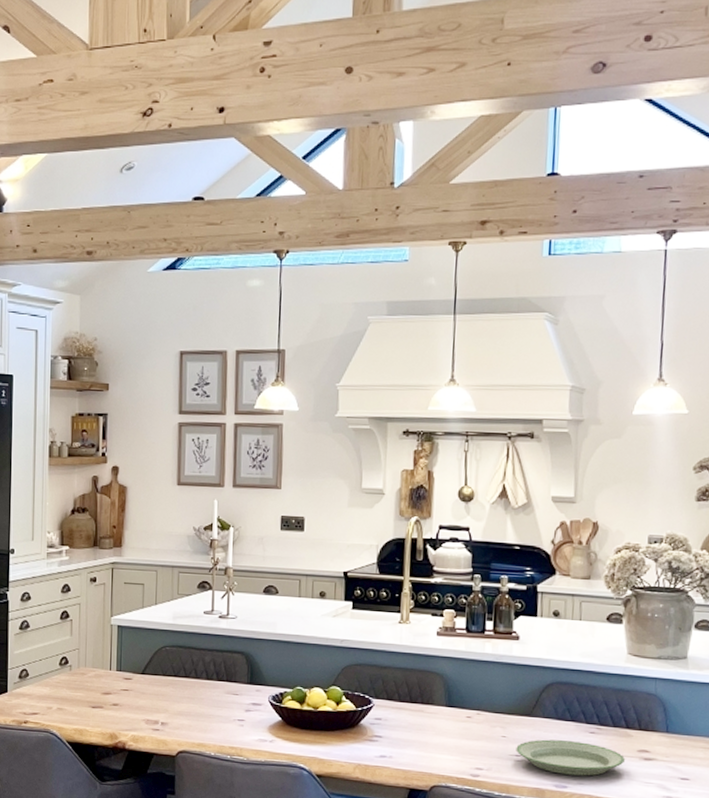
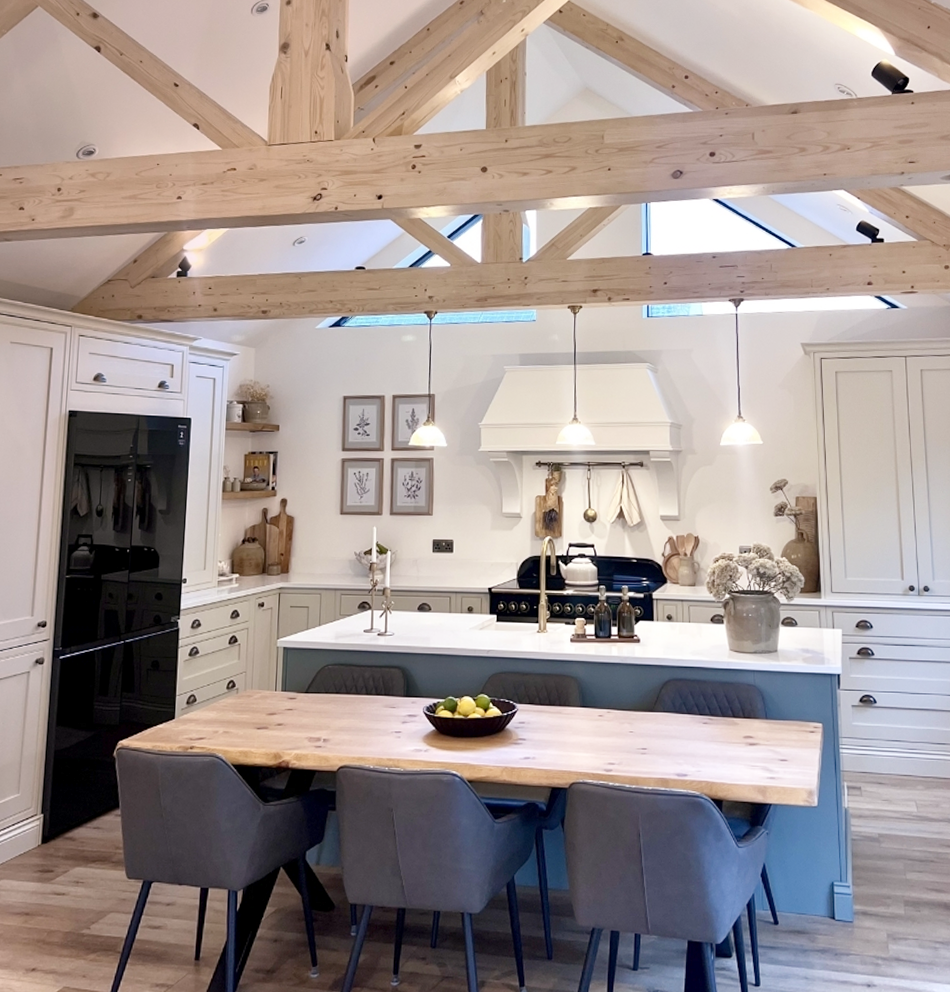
plate: present [516,739,626,776] -> none [642,732,734,764]

